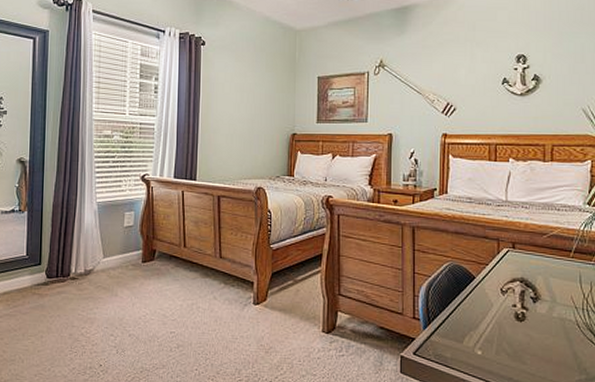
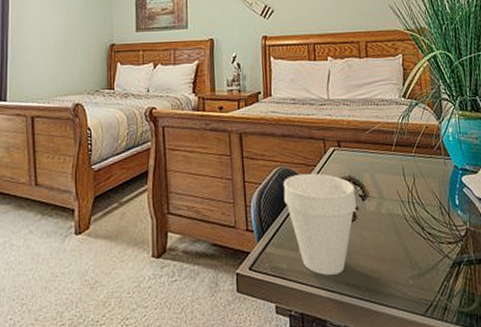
cup: none [453,270,527,369] -> present [283,173,357,276]

